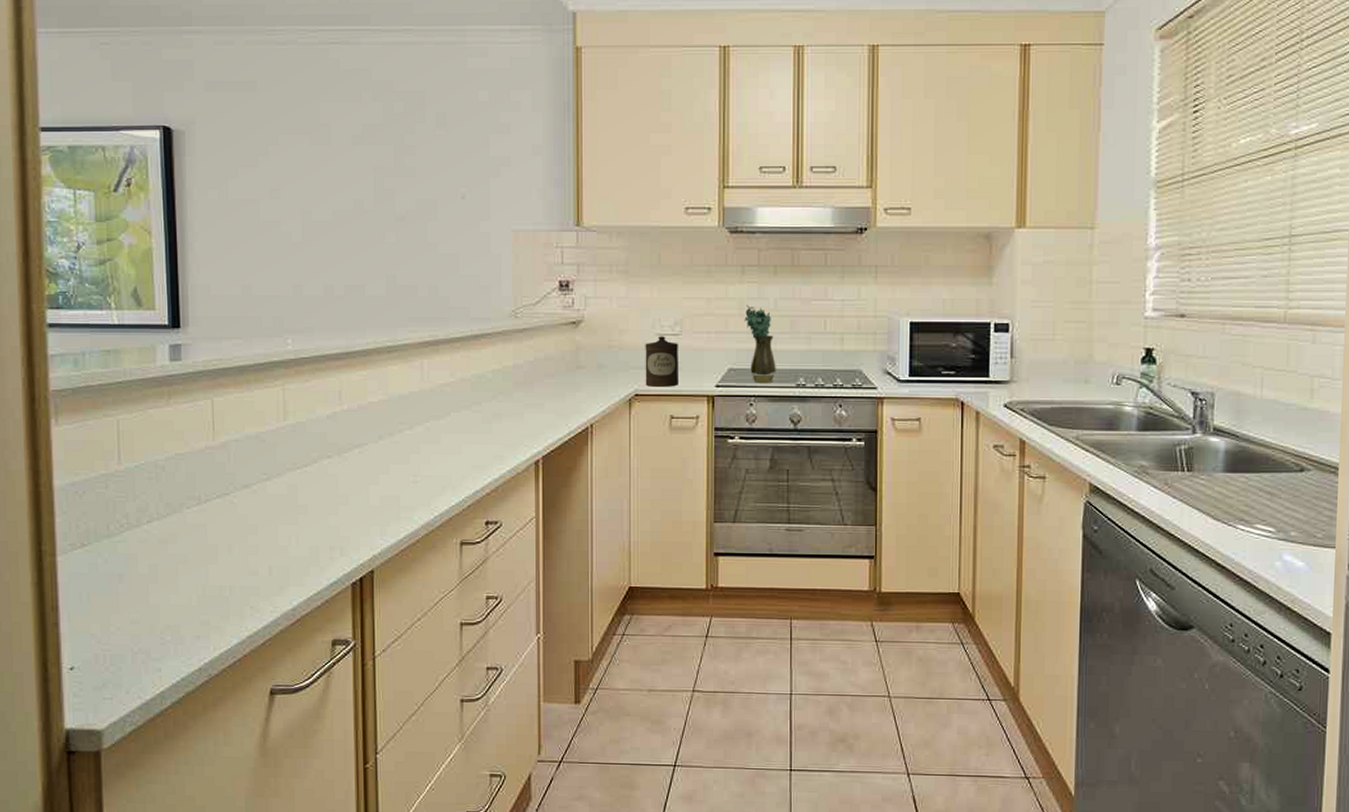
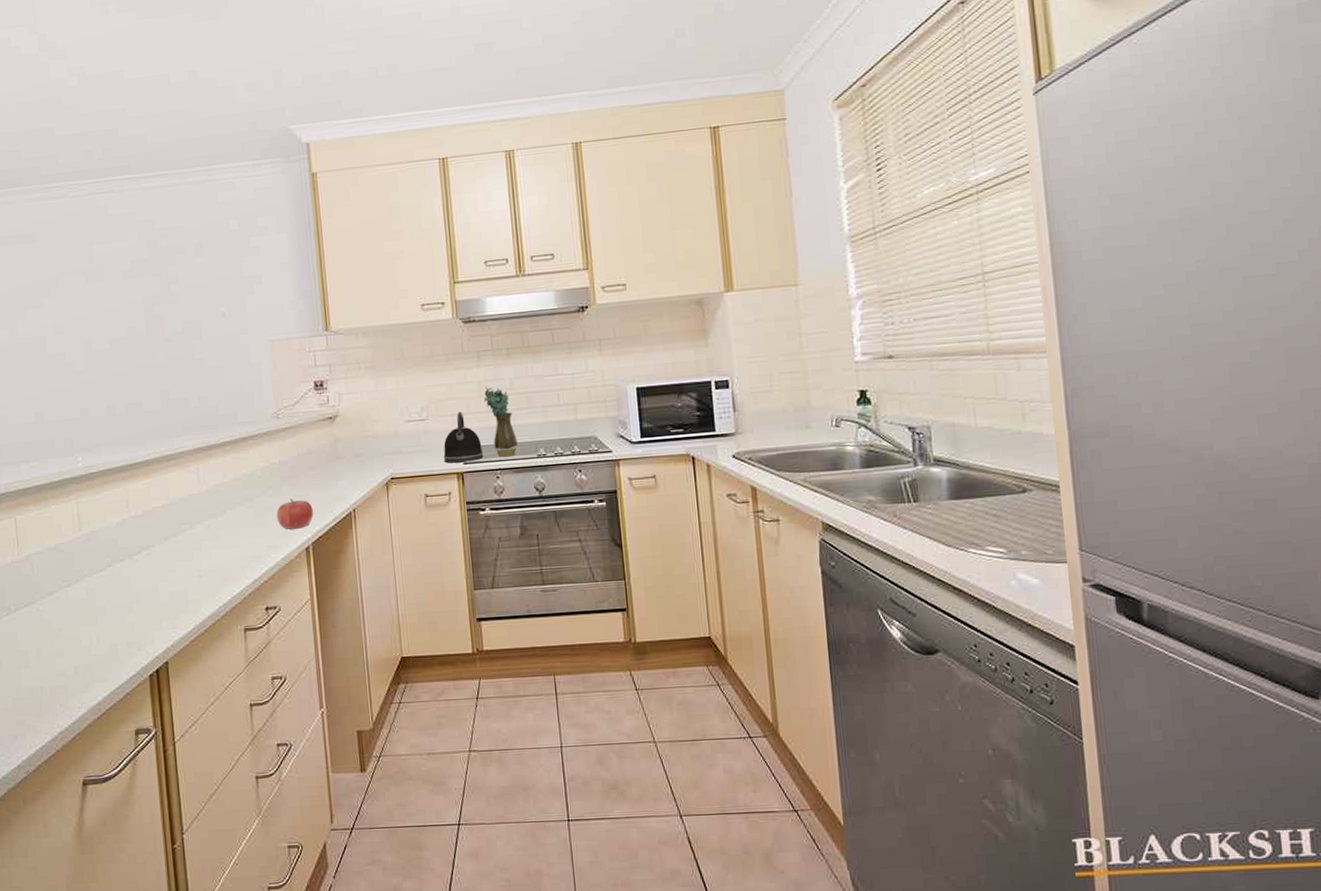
fruit: none [505,407,547,440] -> present [276,499,314,530]
canister: present [645,336,680,387] -> none [396,422,430,470]
kettle: none [694,330,738,385] -> present [443,412,484,463]

